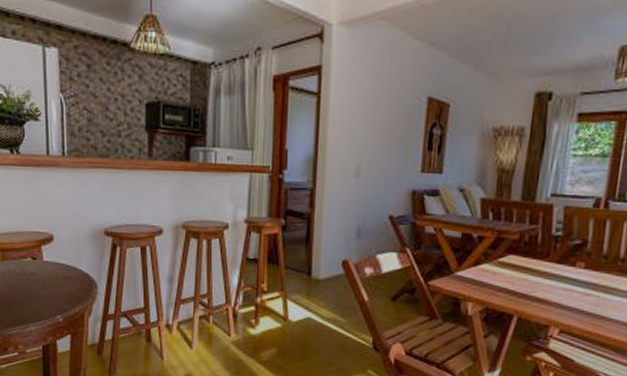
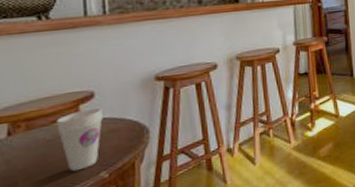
cup: none [24,251,60,309] -> present [56,107,103,172]

